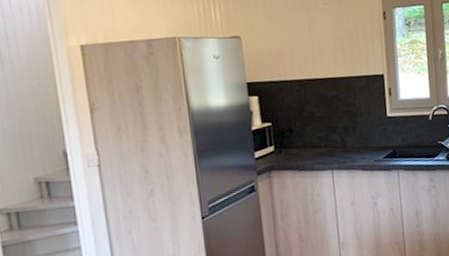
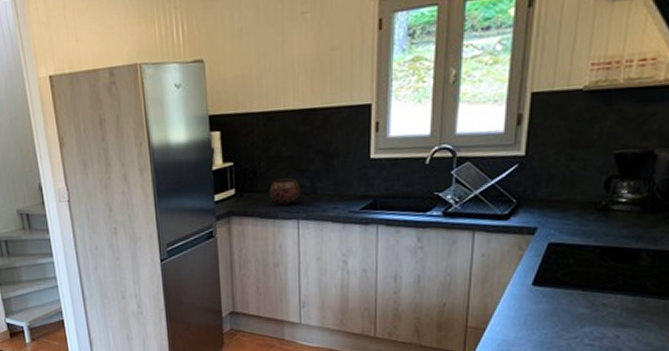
bowl: none [305,135,333,159] -> present [268,178,301,206]

